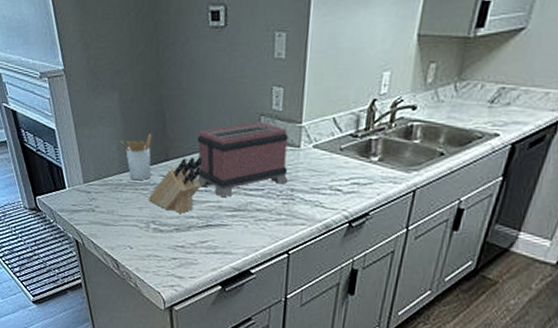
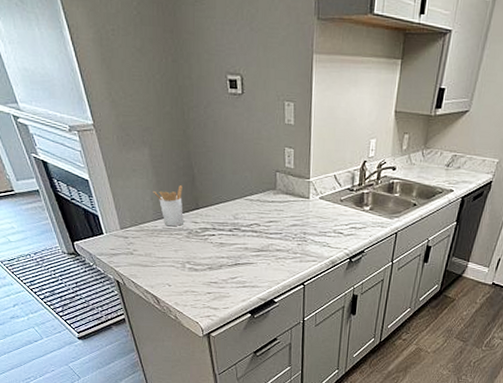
knife block: present [148,156,203,213] -> none [182,205,229,254]
toaster: present [197,122,288,198] -> none [223,177,301,241]

